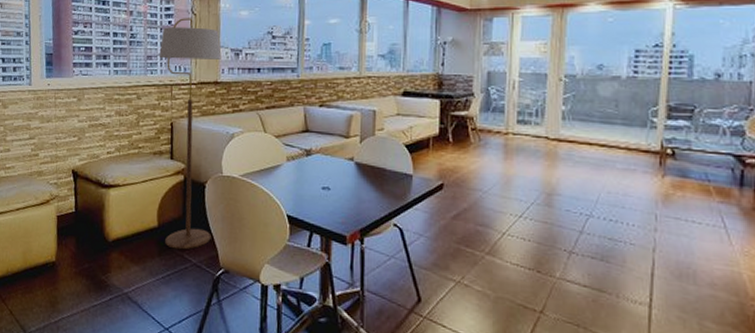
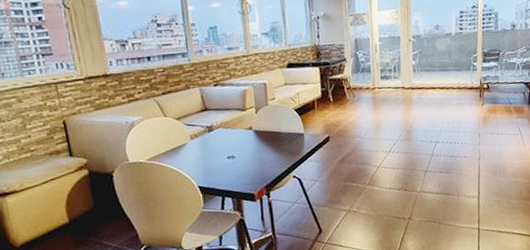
floor lamp: present [159,18,222,250] -> none [33,12,128,239]

